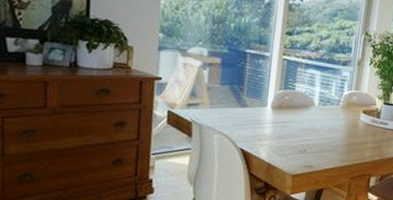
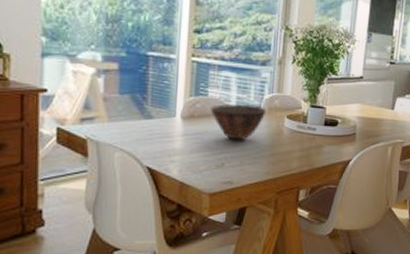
bowl: none [296,98,345,130] -> present [210,104,267,140]

